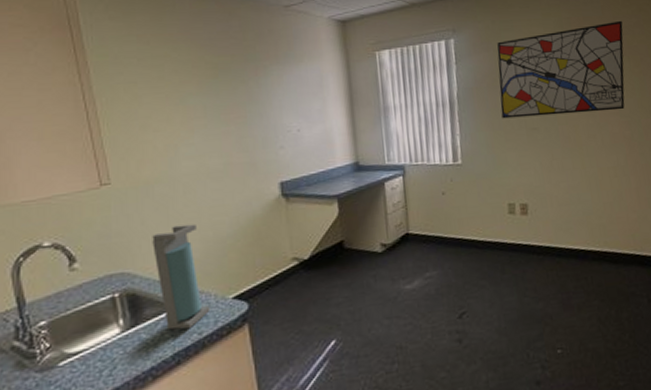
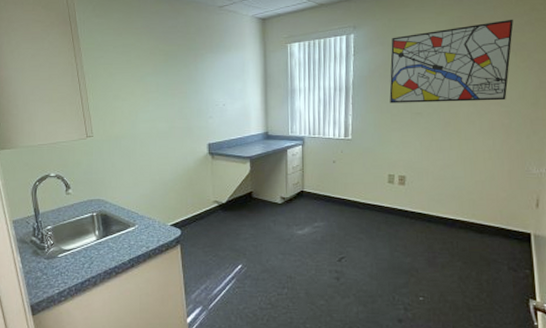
soap dispenser: present [152,224,211,330] -> none [119,169,155,244]

